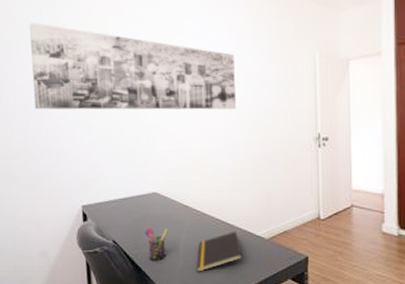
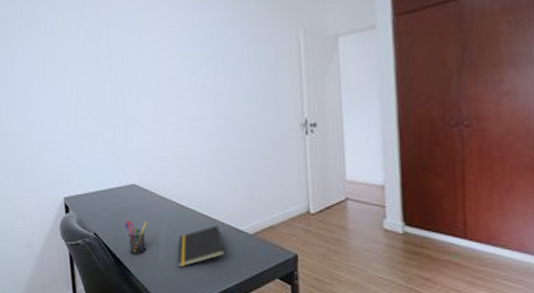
wall art: present [28,22,236,110] -> none [11,19,214,104]

